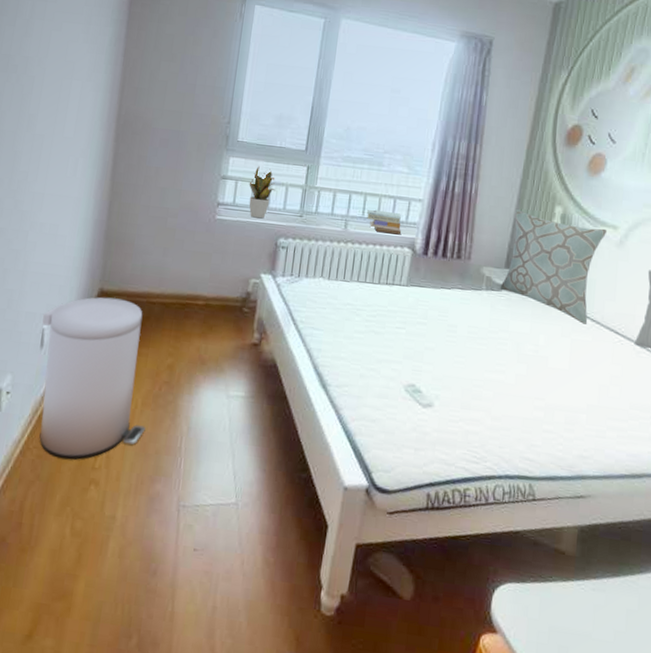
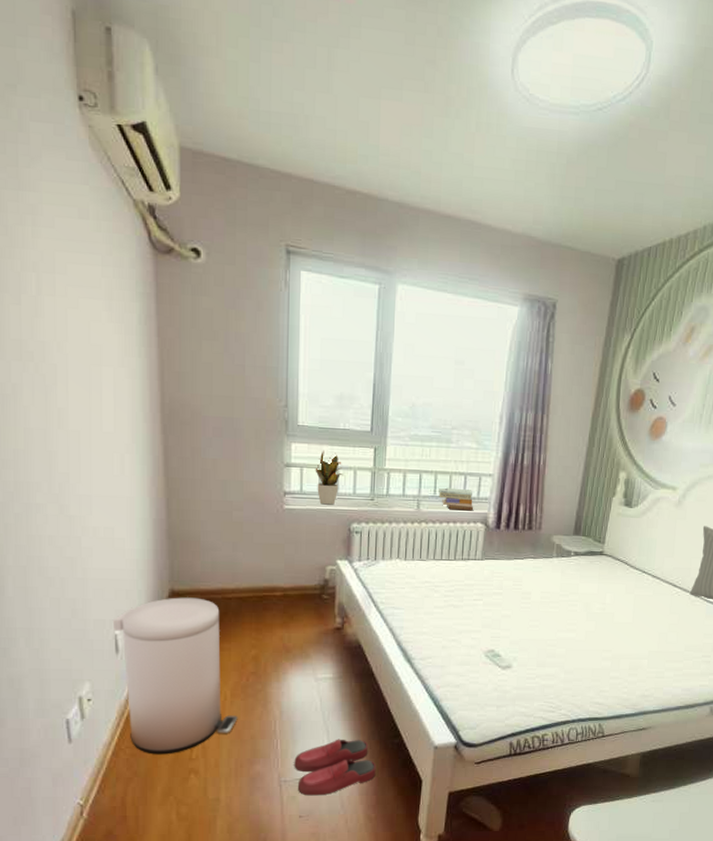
slippers: none [195,465,281,528] -> present [294,739,376,796]
pillow: present [500,209,608,324] -> none [569,478,667,581]

